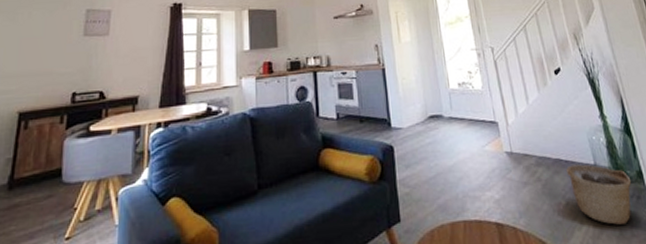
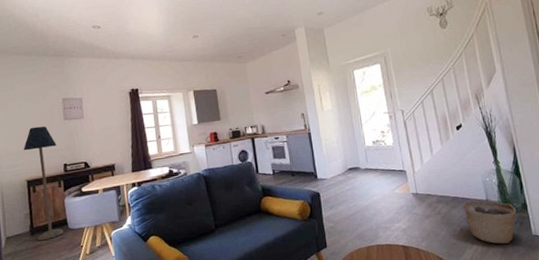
floor lamp: none [15,42,68,199] -> present [23,126,64,241]

